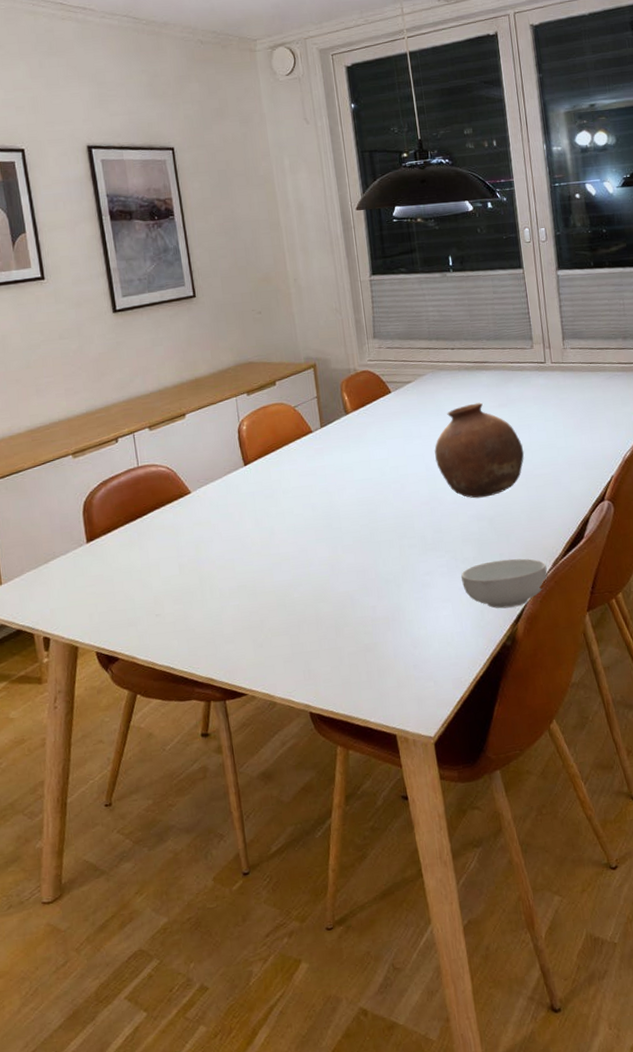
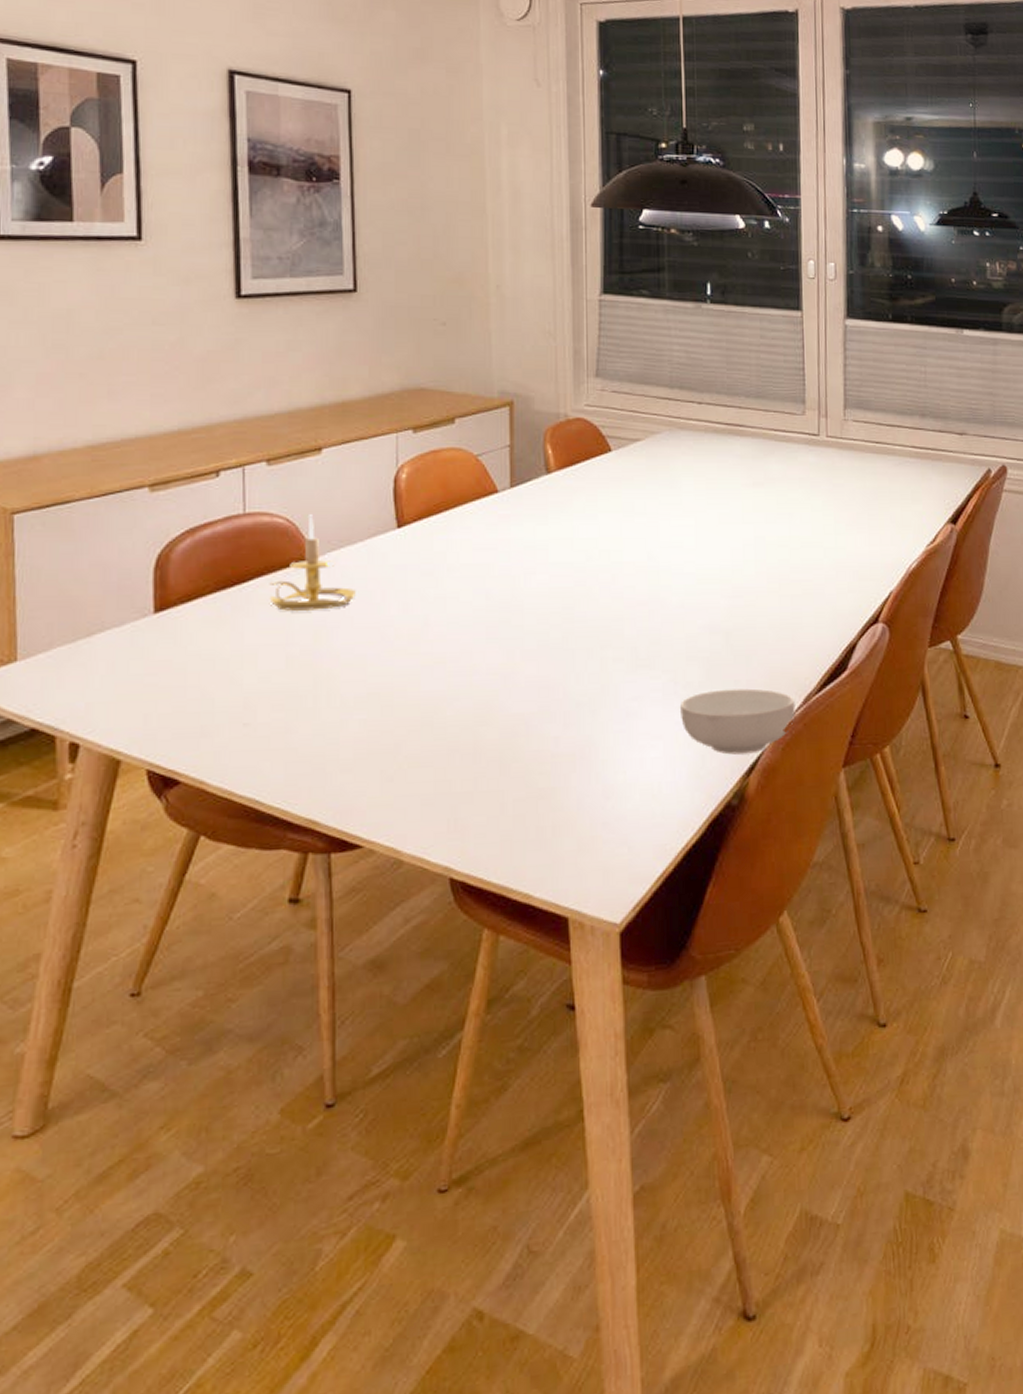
candle holder: none [161,463,221,533] -> present [269,515,356,612]
pottery: present [434,402,525,499] -> none [662,477,780,604]

